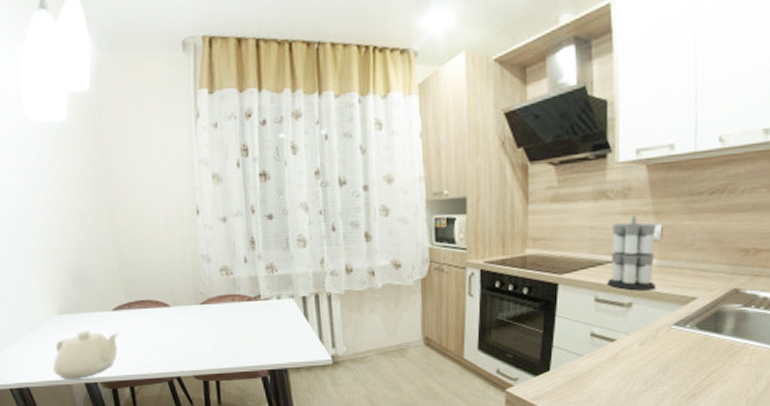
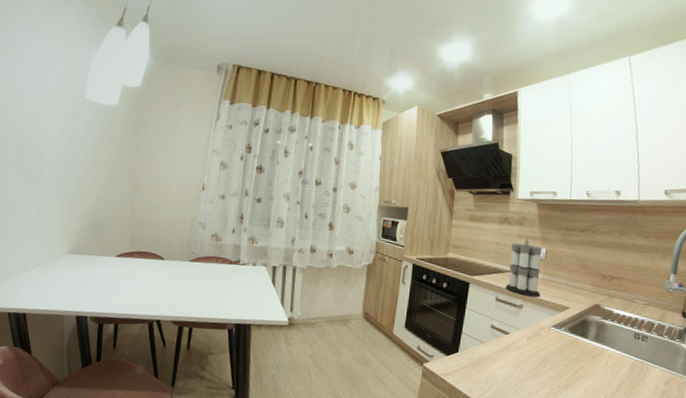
teapot: present [53,331,119,379] -> none [51,270,116,311]

